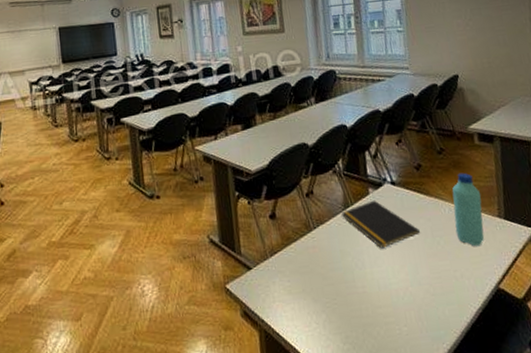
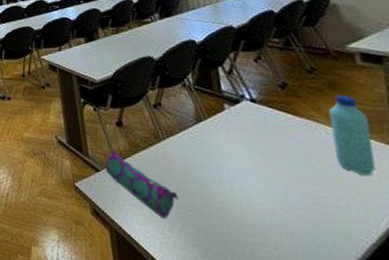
pencil case: none [256,244,325,311] -> present [104,150,179,218]
notepad: present [341,200,421,249] -> none [194,116,290,166]

